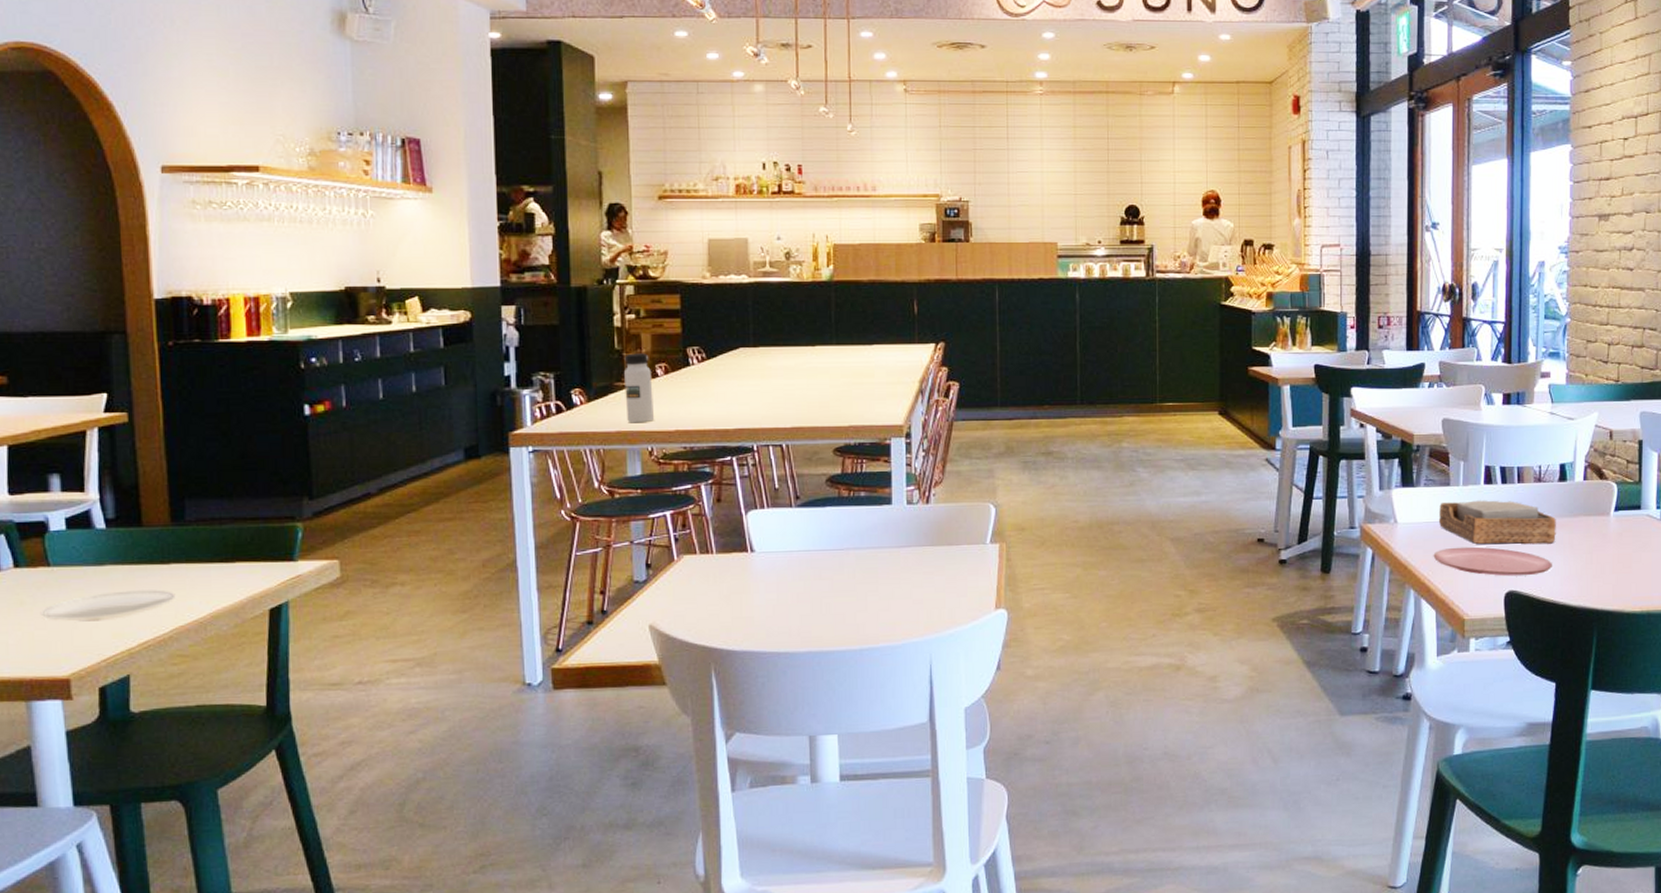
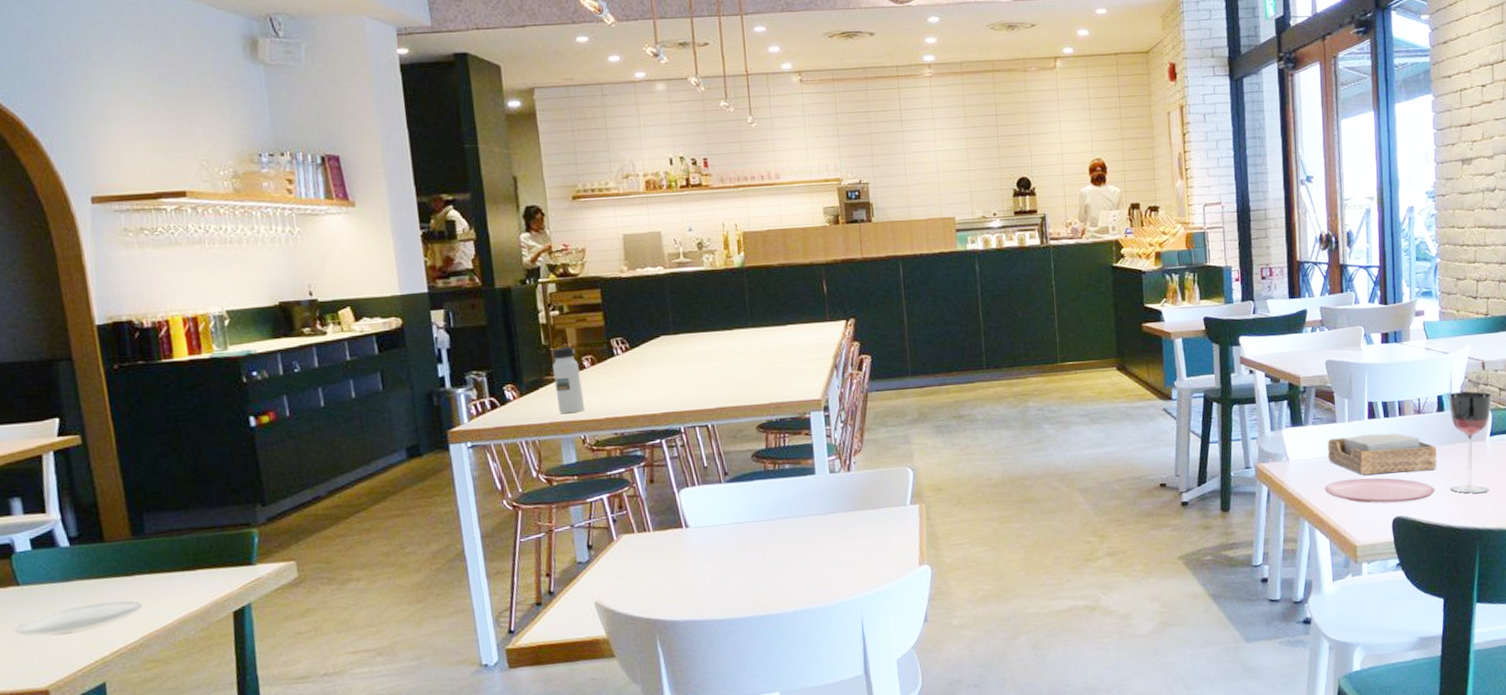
wineglass: none [1568,461,1618,571] -> present [1449,391,1492,494]

